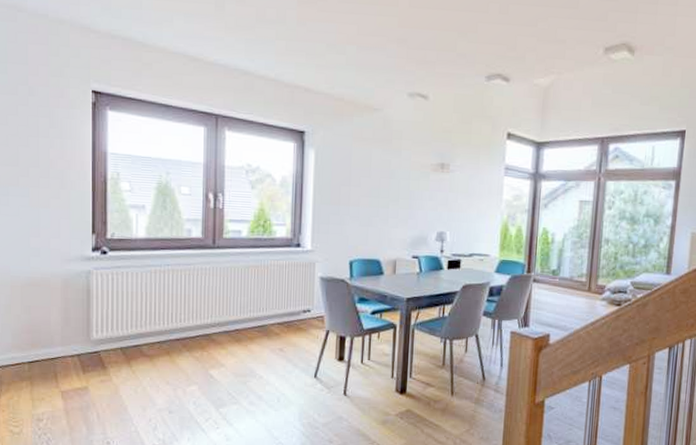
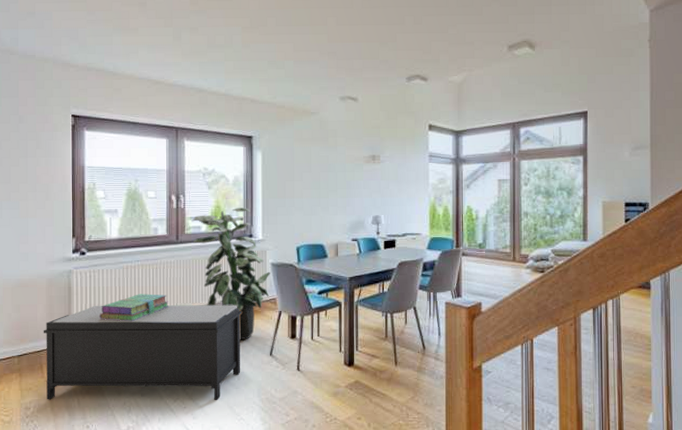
bench: none [57,311,284,422] -> present [43,305,242,400]
stack of books: none [123,302,202,332] -> present [100,294,168,322]
indoor plant: none [231,212,319,360] -> present [191,208,270,340]

